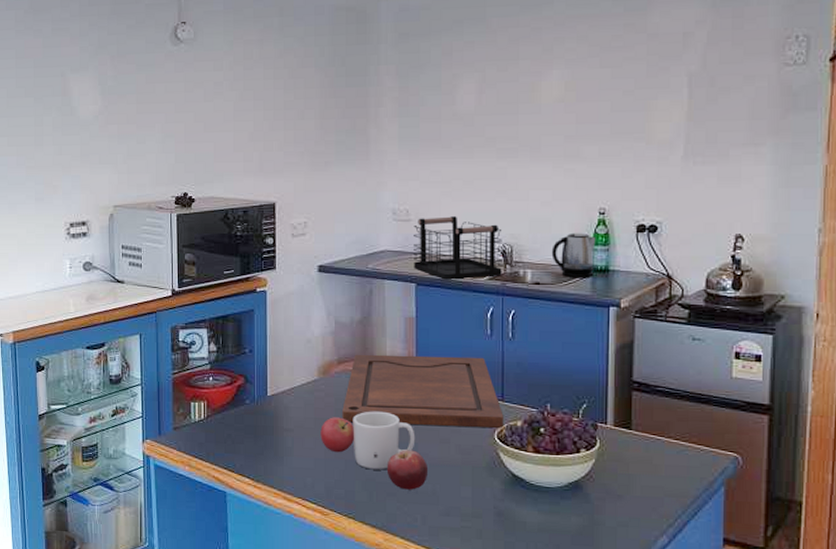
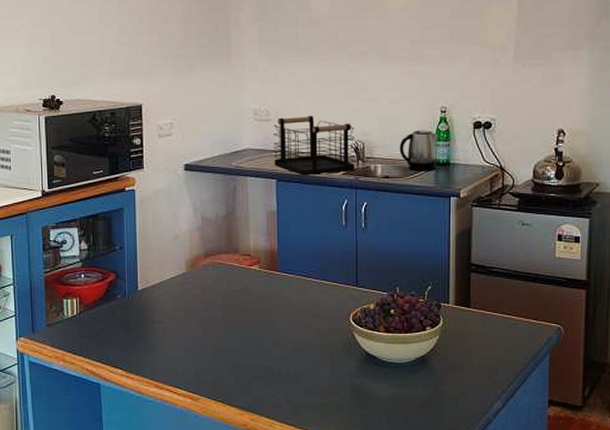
fruit: present [320,417,355,453] -> none [189,308,222,341]
cutting board: present [342,354,504,428] -> none [210,247,358,312]
mug: present [353,411,416,470] -> none [220,300,278,356]
fruit: present [386,450,429,490] -> none [252,335,291,372]

